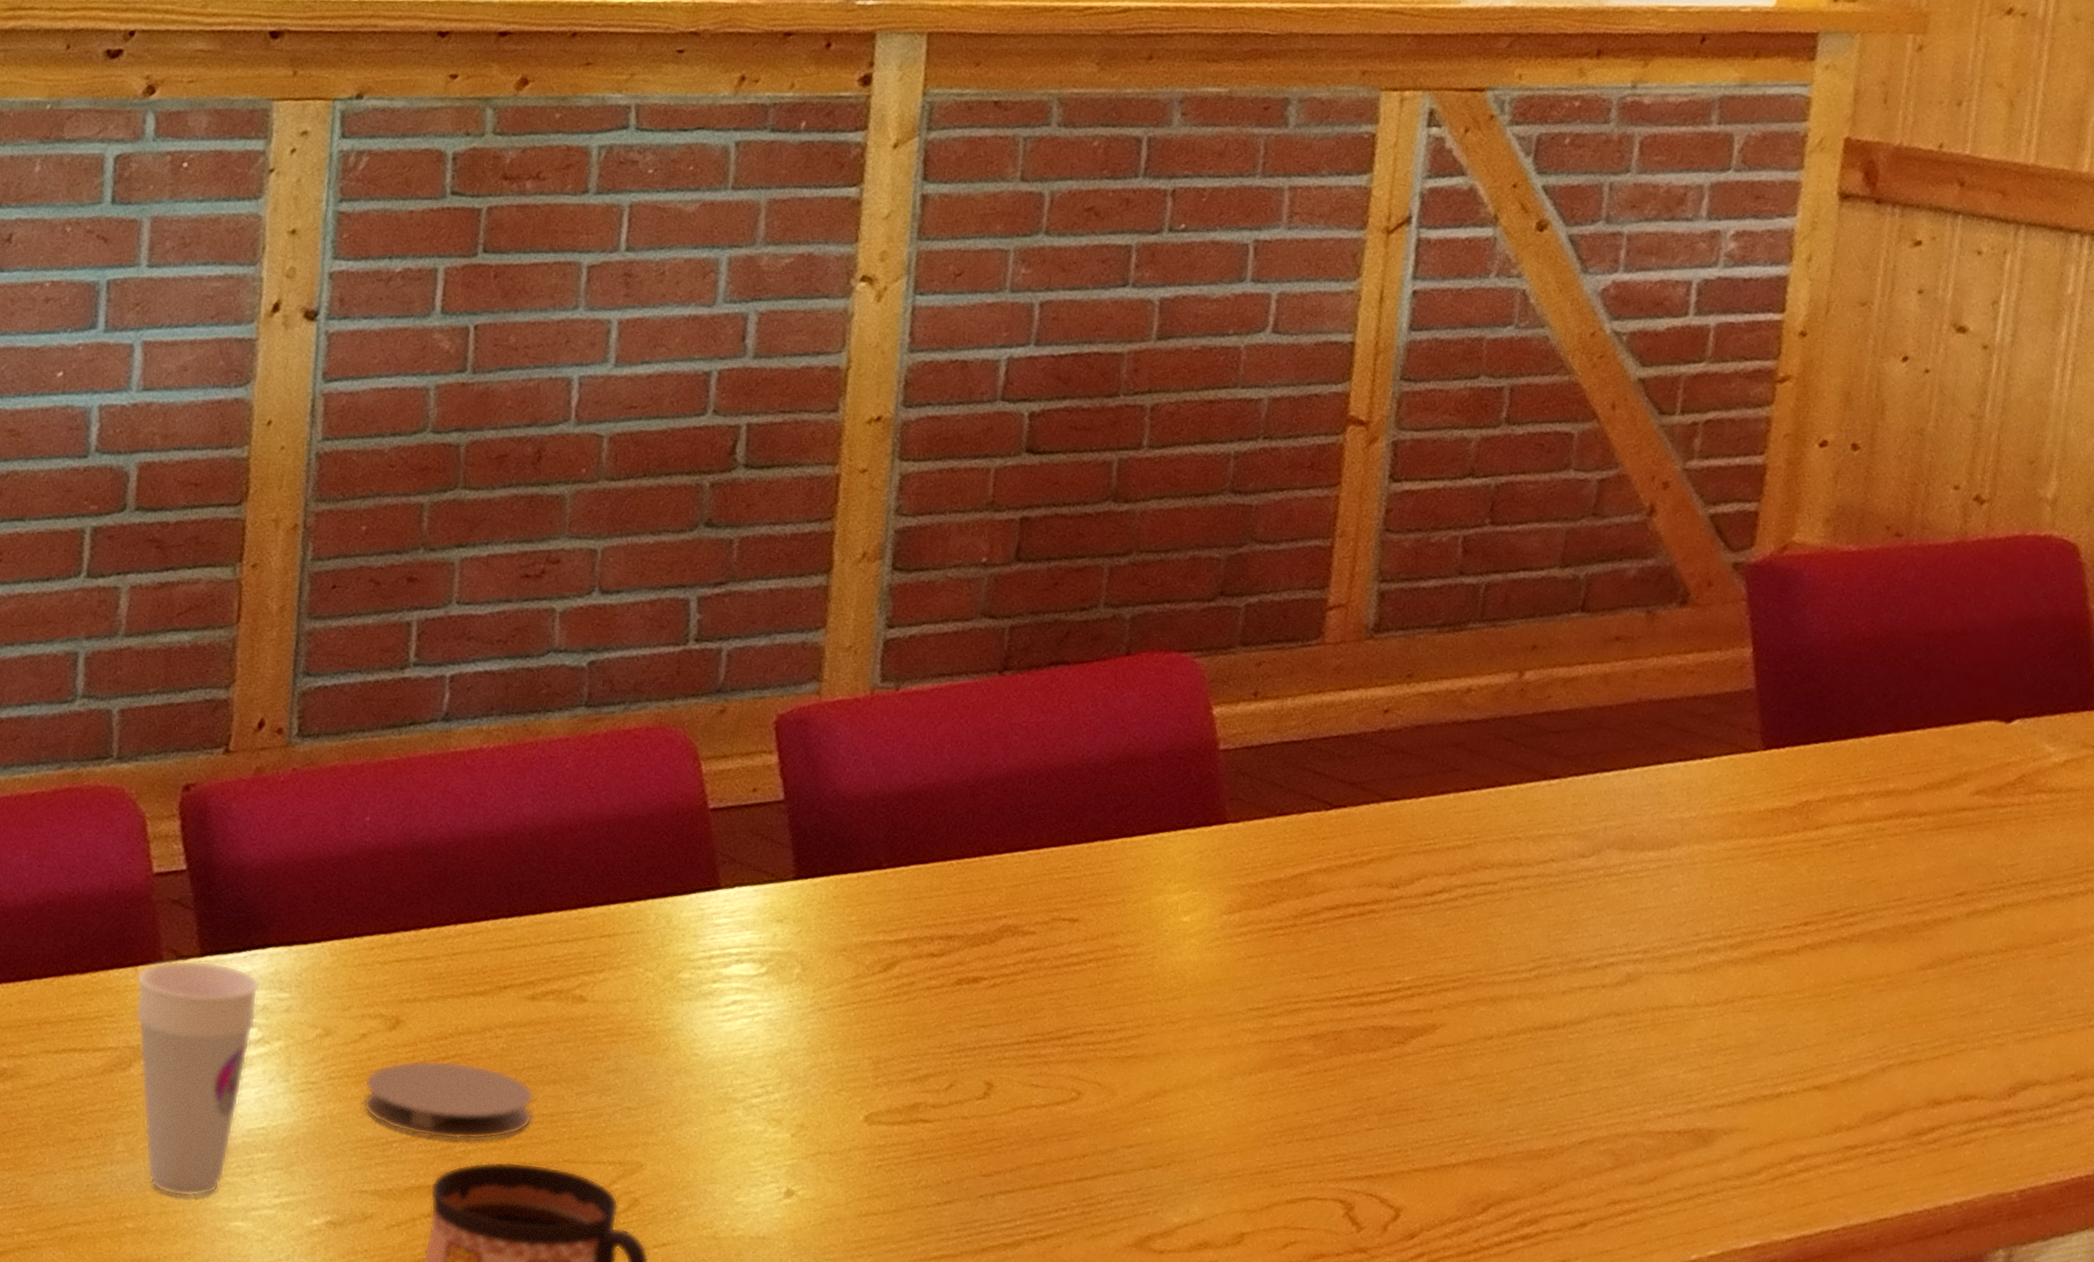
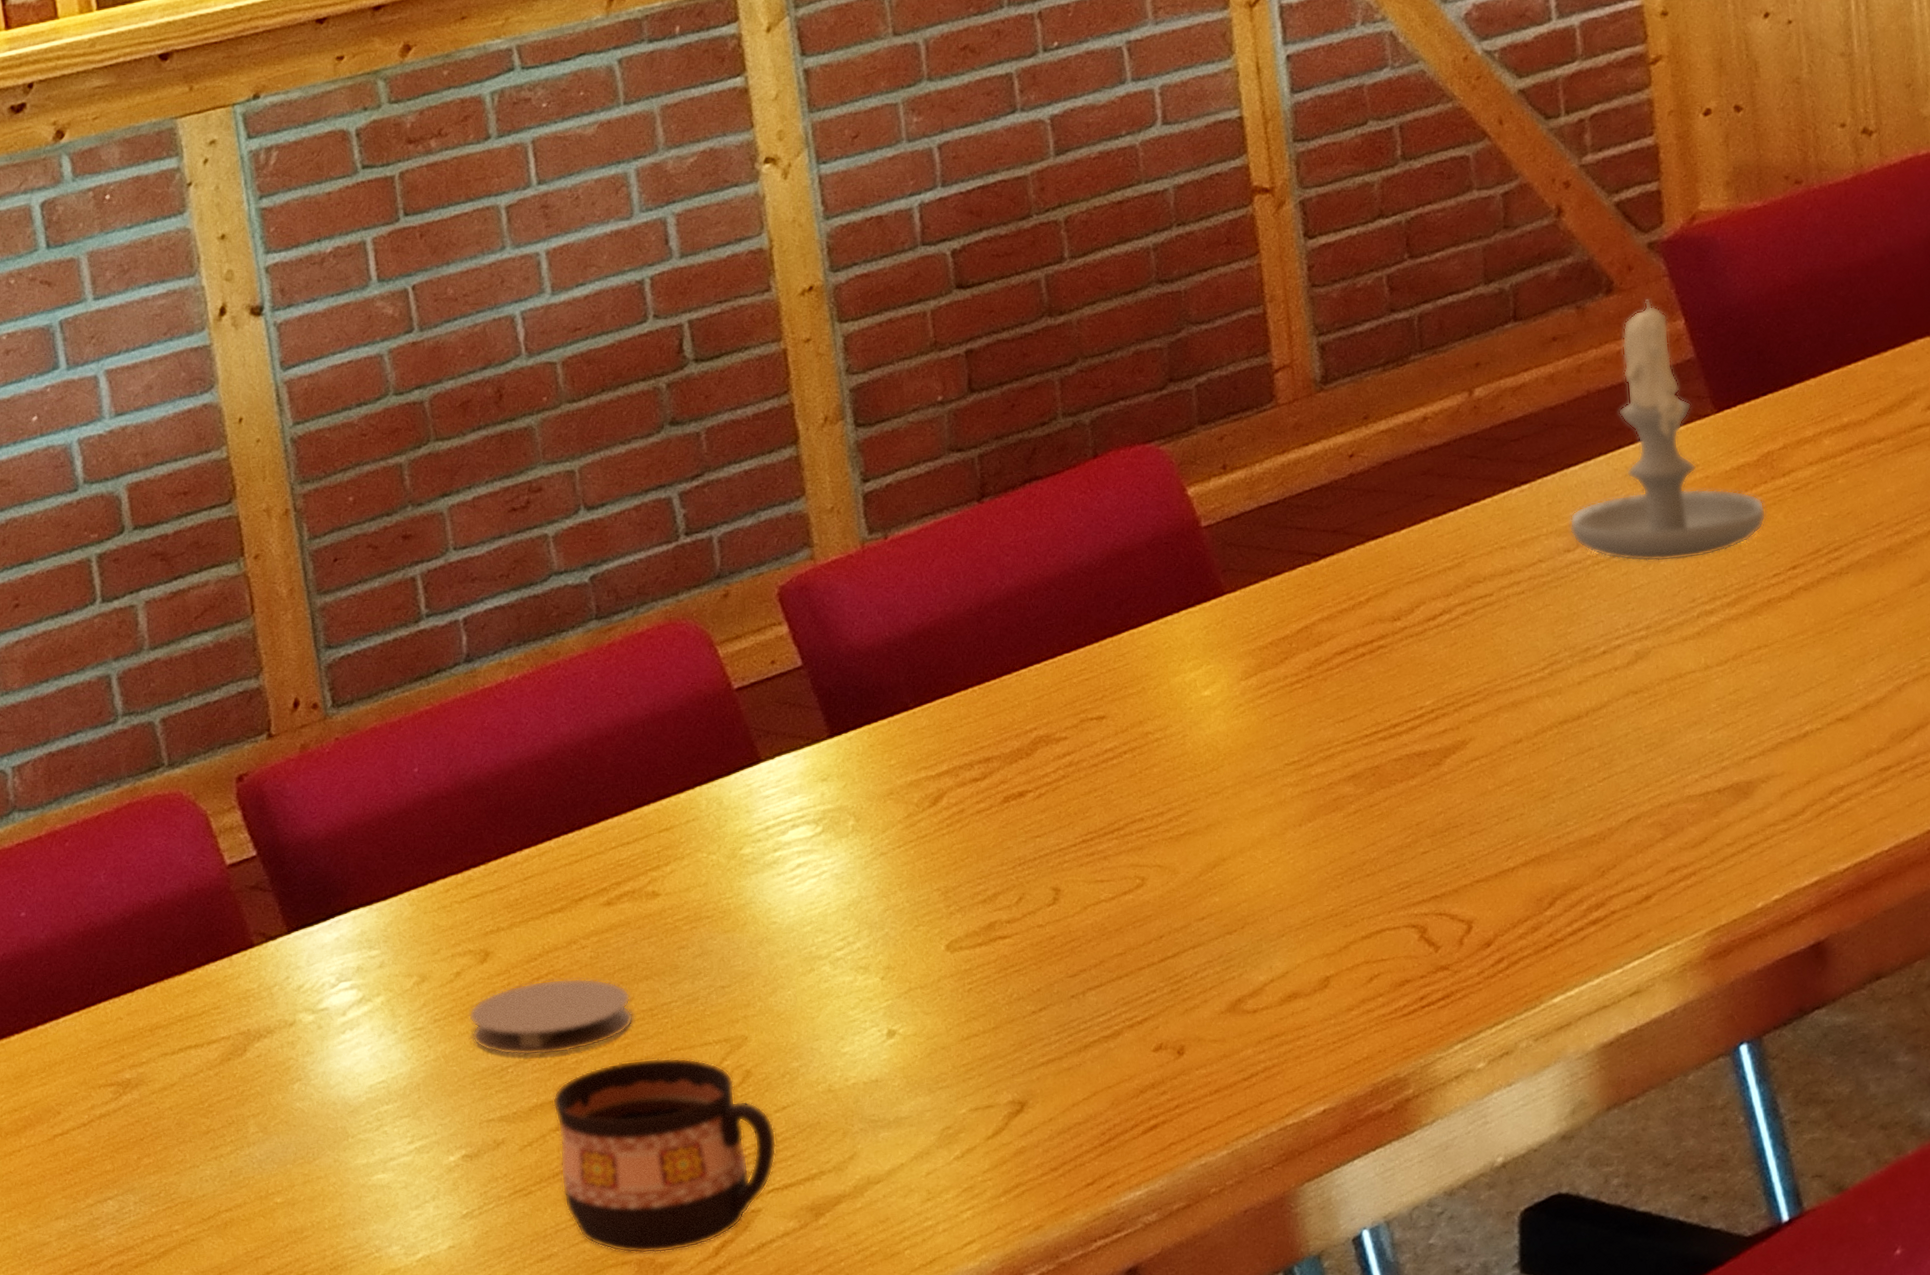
cup: present [135,960,261,1197] -> none [232,935,357,1164]
candle: none [1589,619,1791,893] -> present [1569,299,1767,562]

